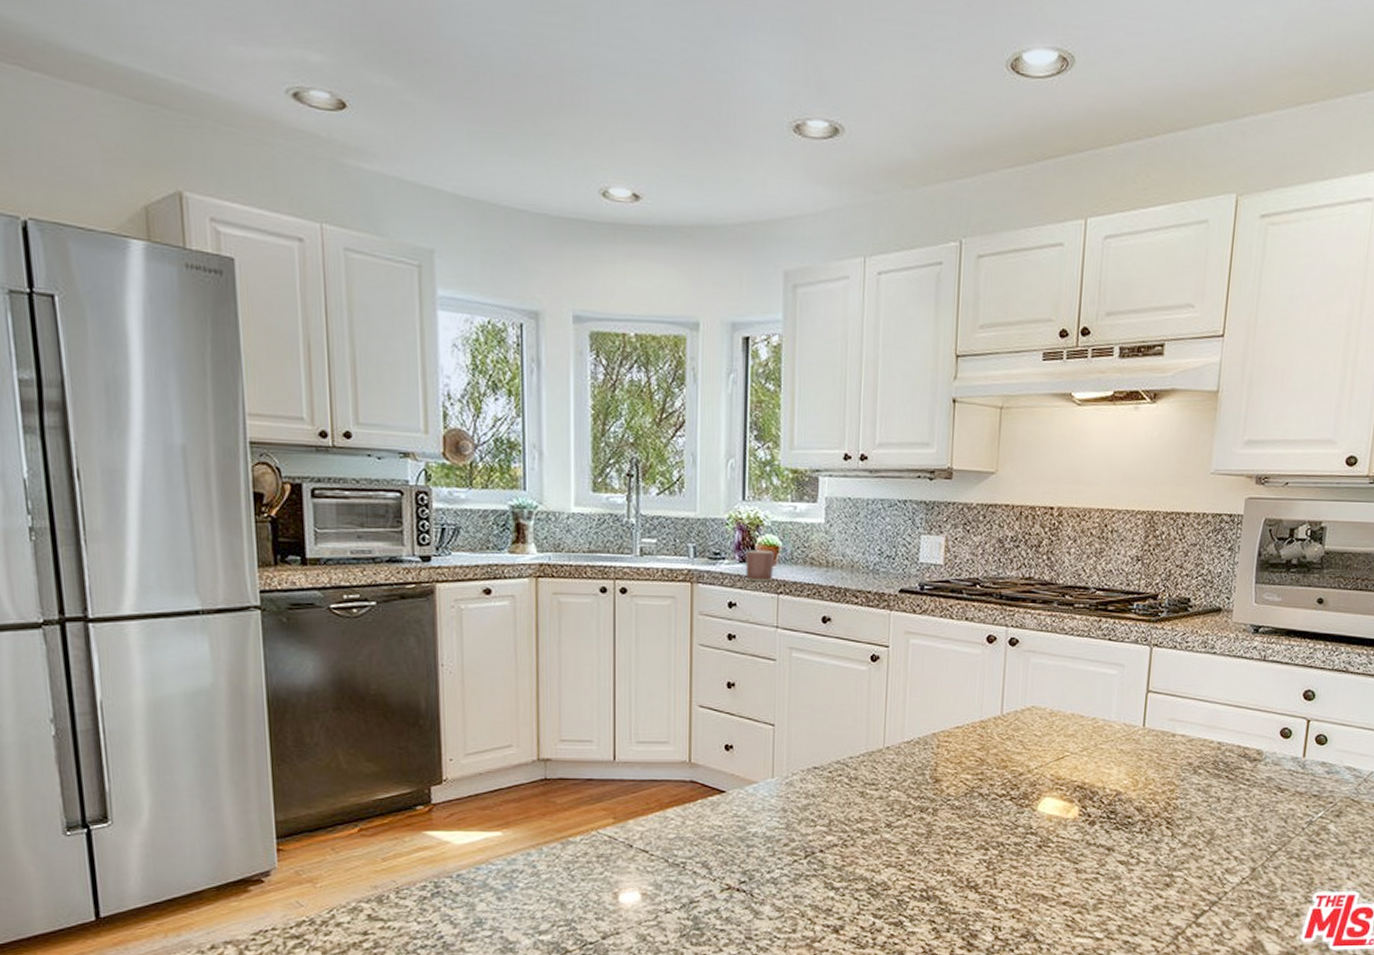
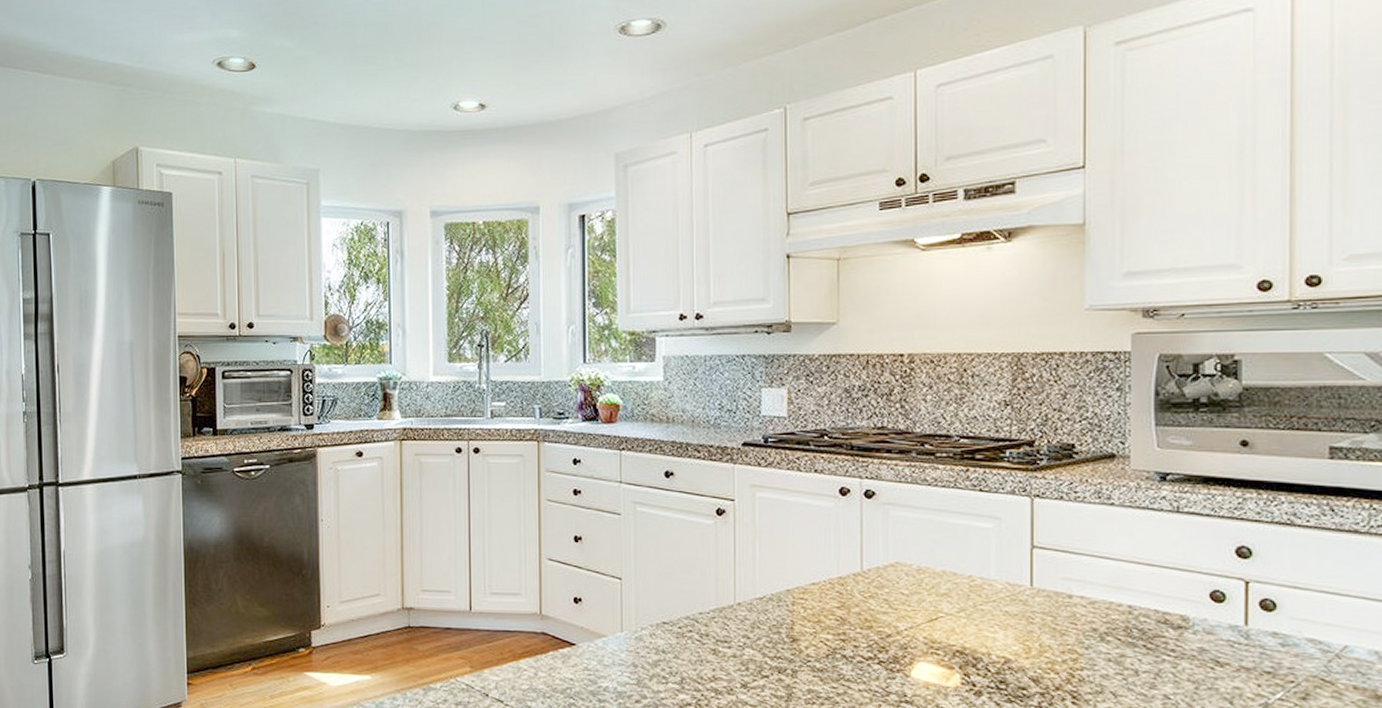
mug: present [746,550,774,582] -> none [588,409,615,439]

